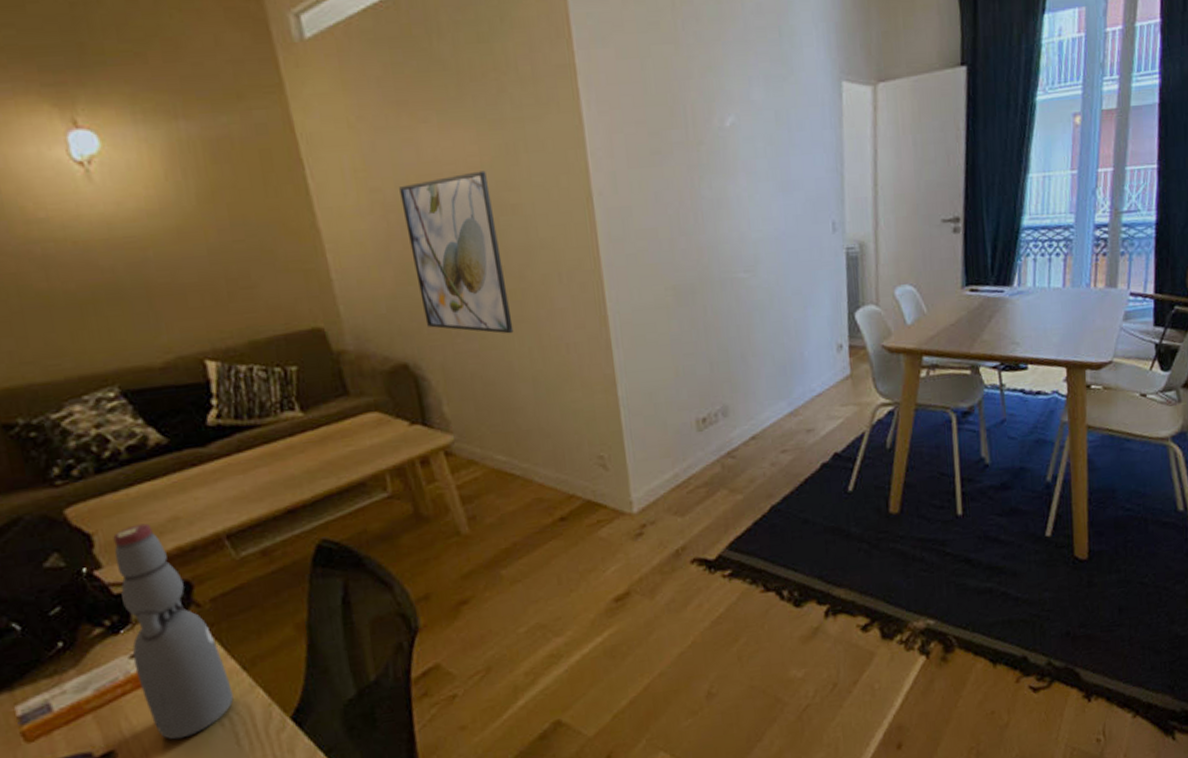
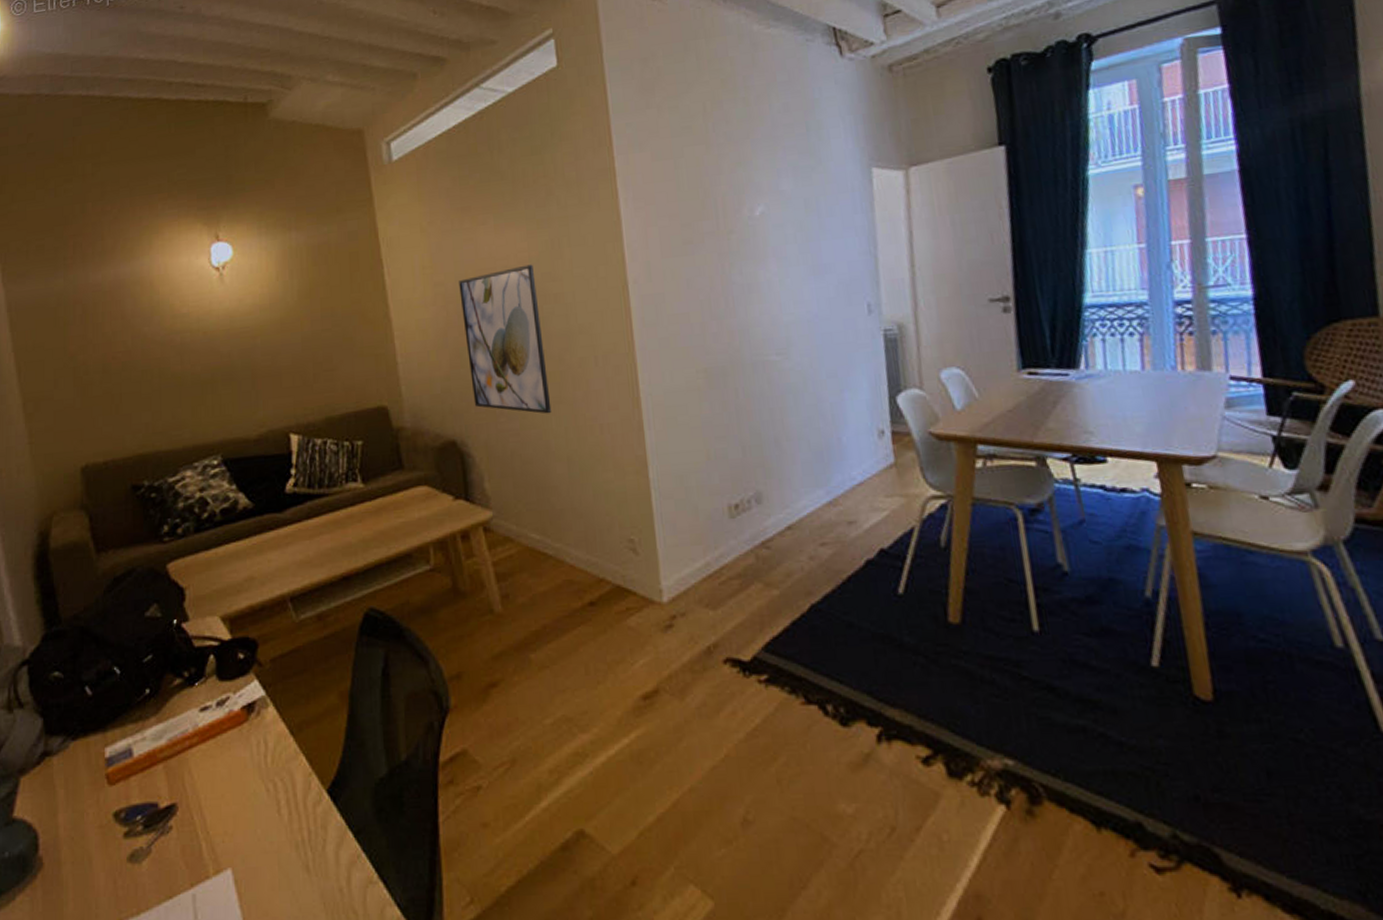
bottle: present [113,523,234,740] -> none [200,581,280,800]

